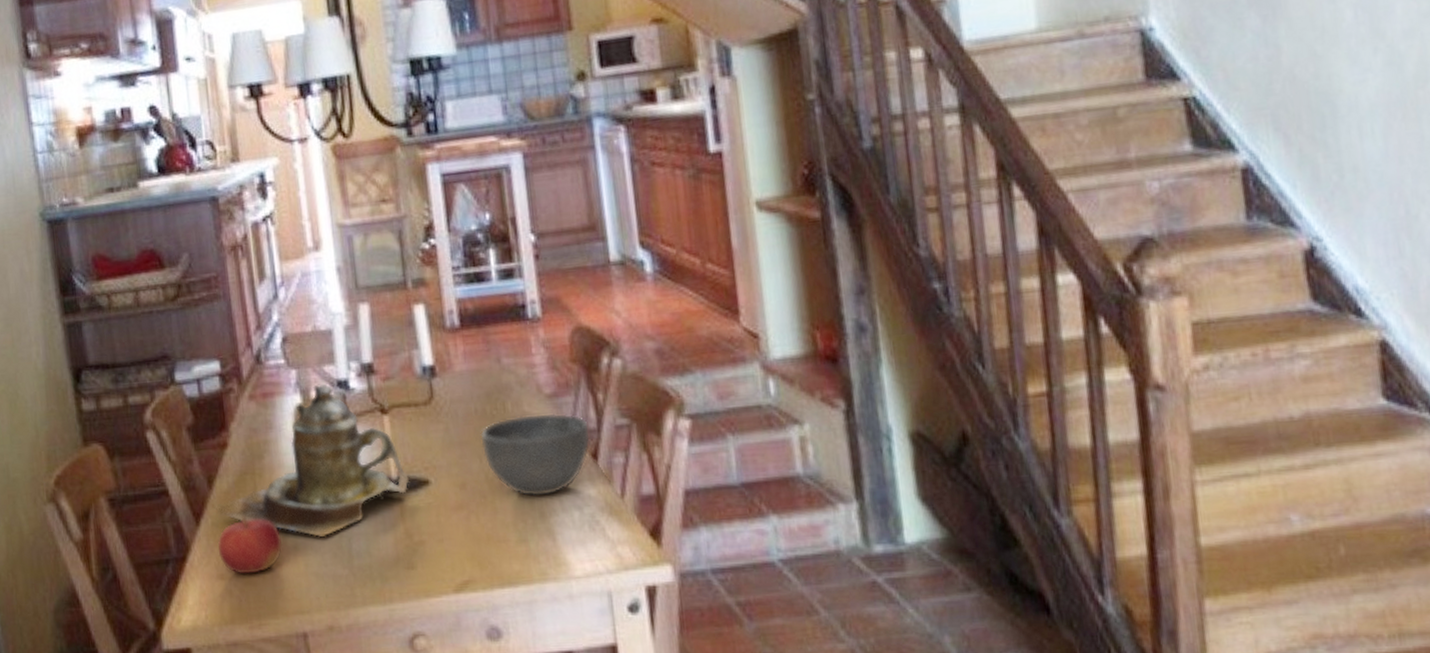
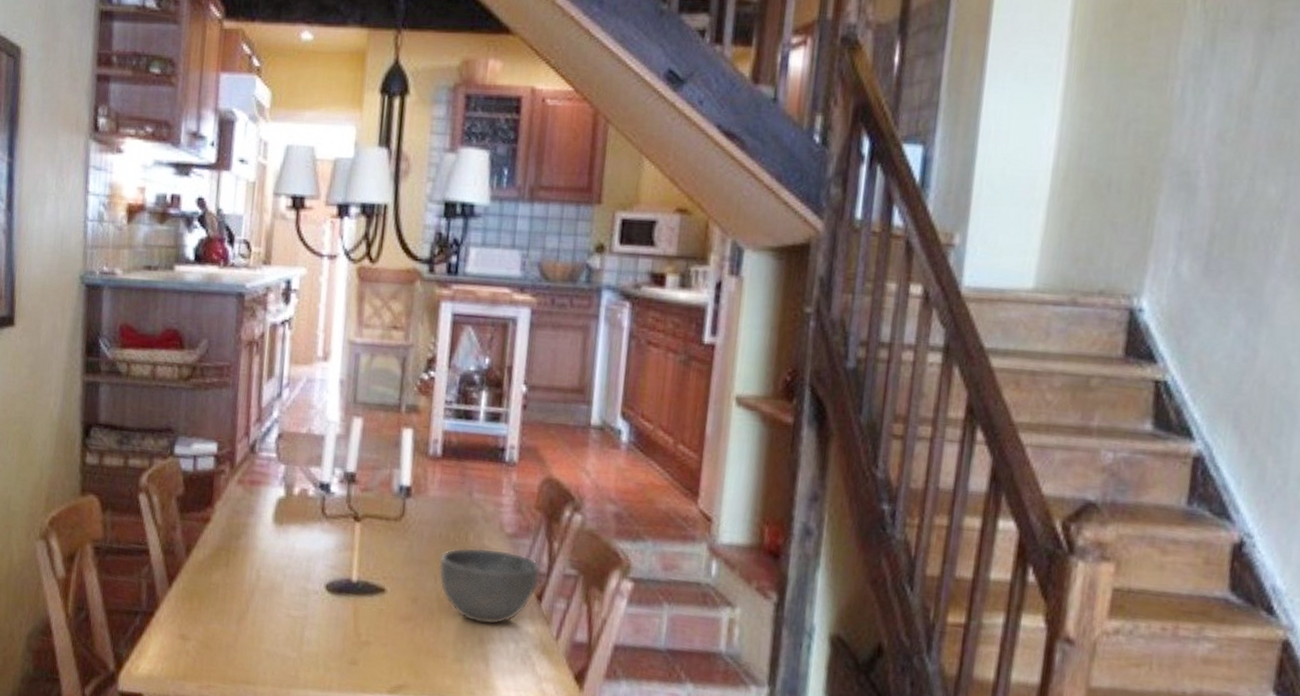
teapot: present [215,384,410,538] -> none [188,482,368,621]
fruit: present [218,517,283,575] -> none [183,587,243,640]

